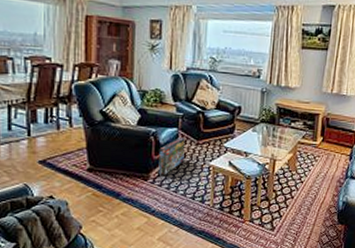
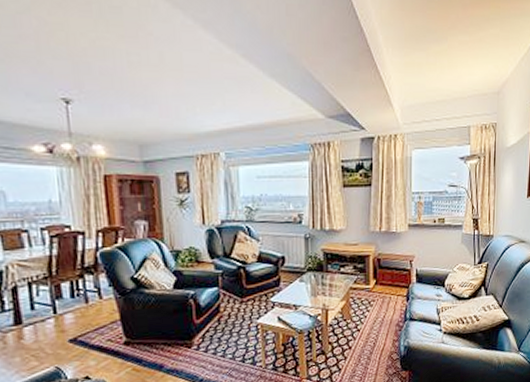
box: present [158,137,185,175] -> none [200,297,229,340]

